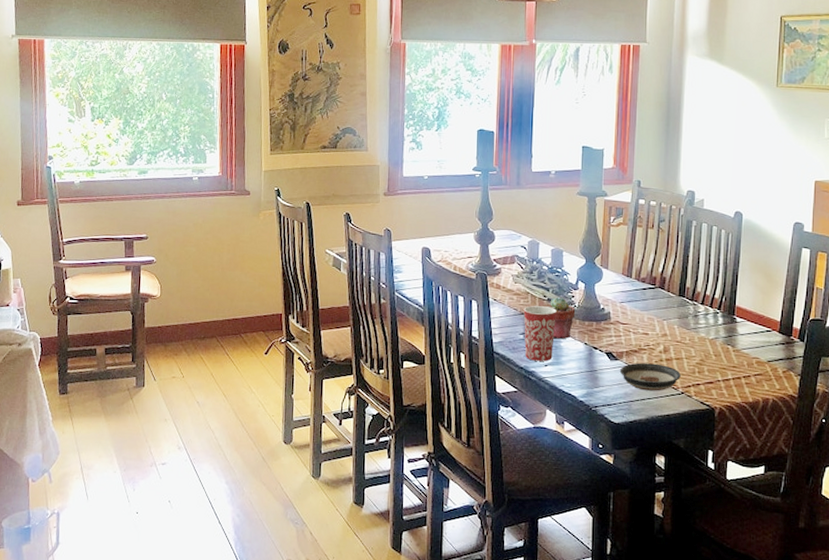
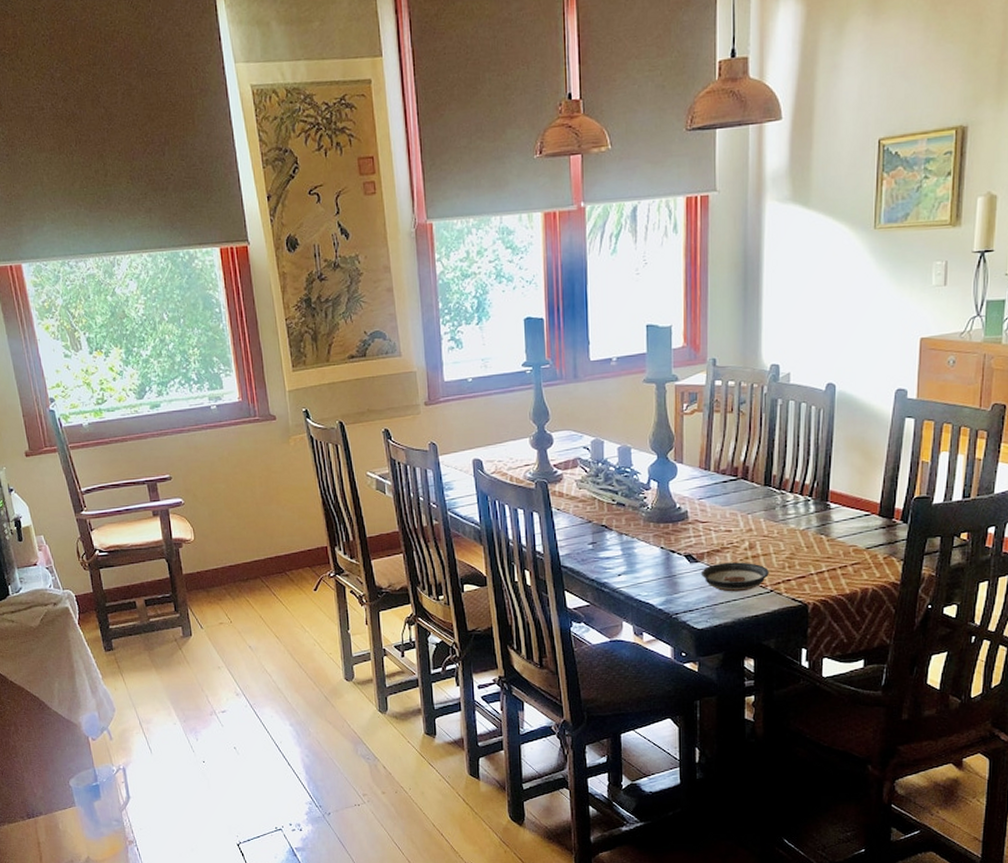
mug: present [523,306,557,361] -> none [591,511,628,571]
potted succulent: present [547,296,576,339] -> none [617,499,649,545]

